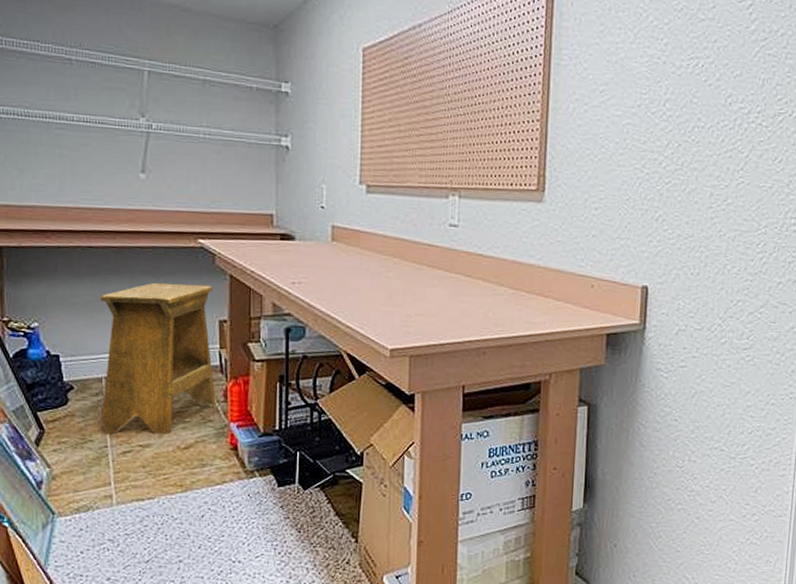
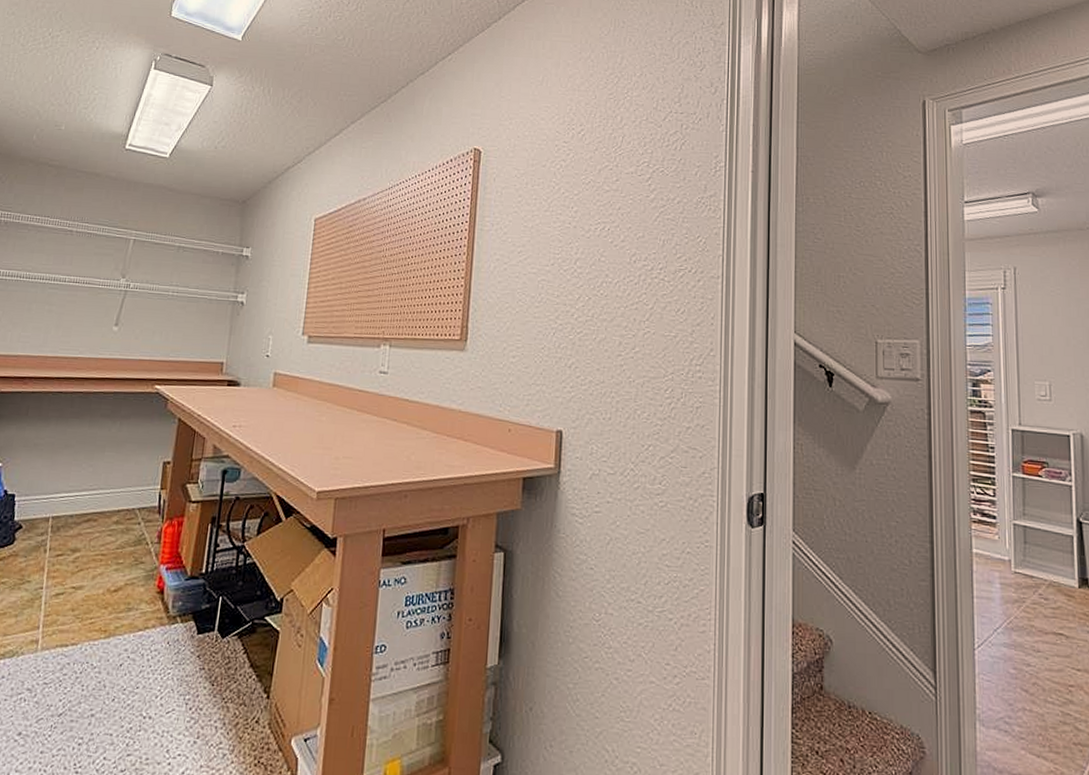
stool: present [100,282,216,435] -> none [41,425,162,576]

